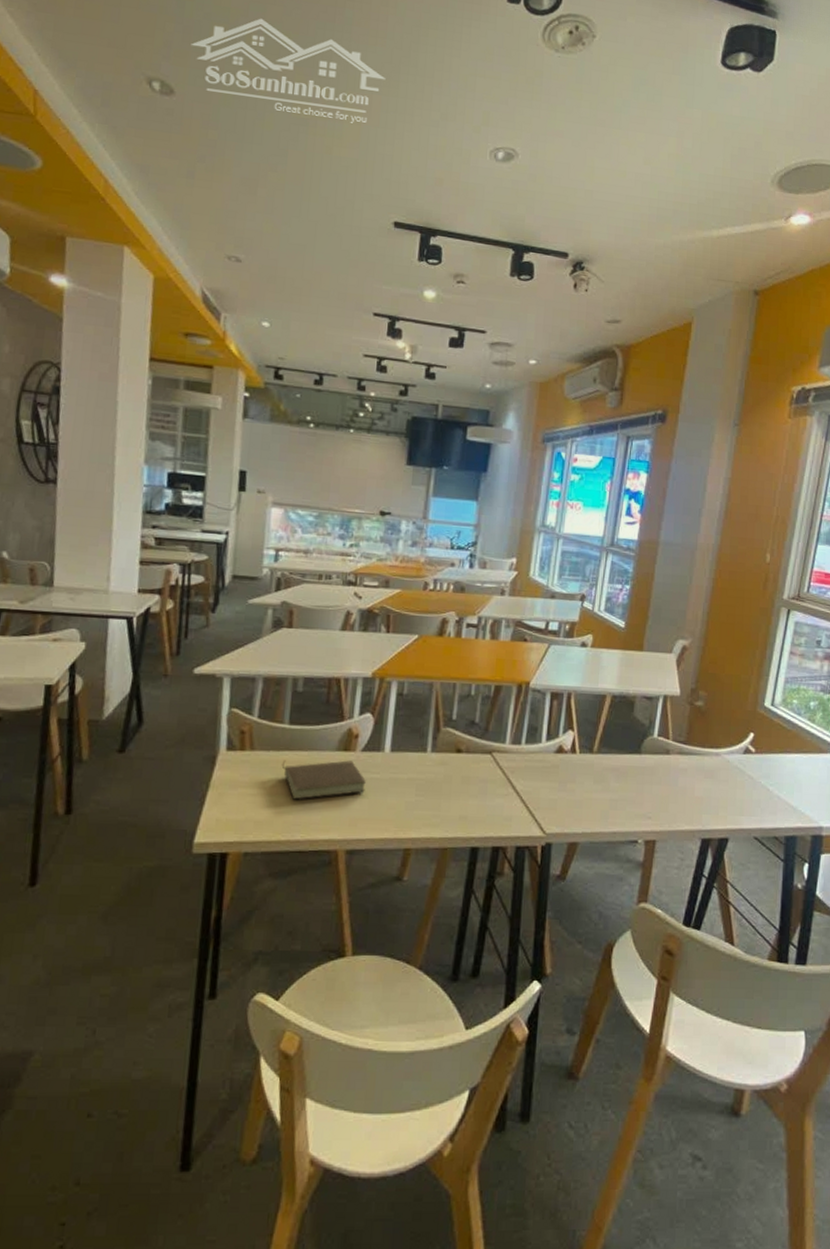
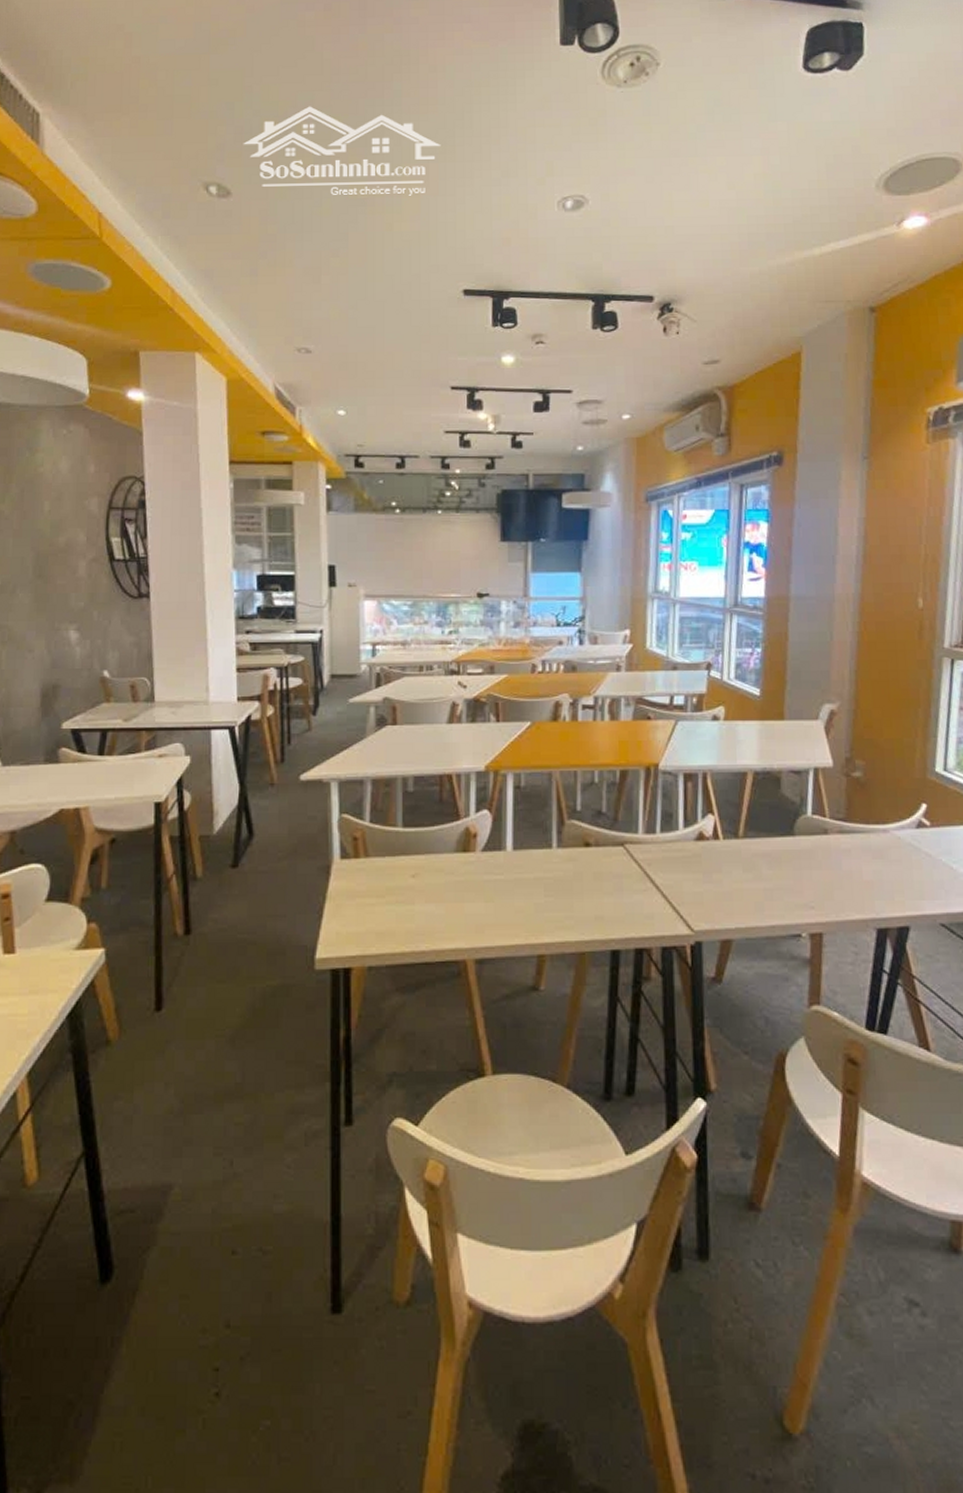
book: present [281,760,366,800] -> none [398,862,489,908]

